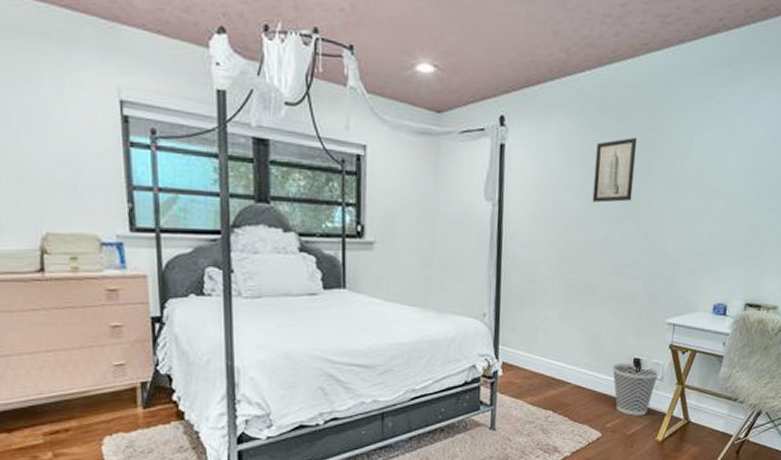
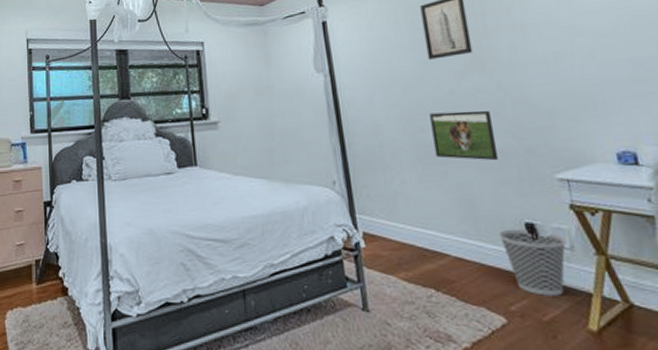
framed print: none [578,255,631,304] -> present [429,110,499,161]

